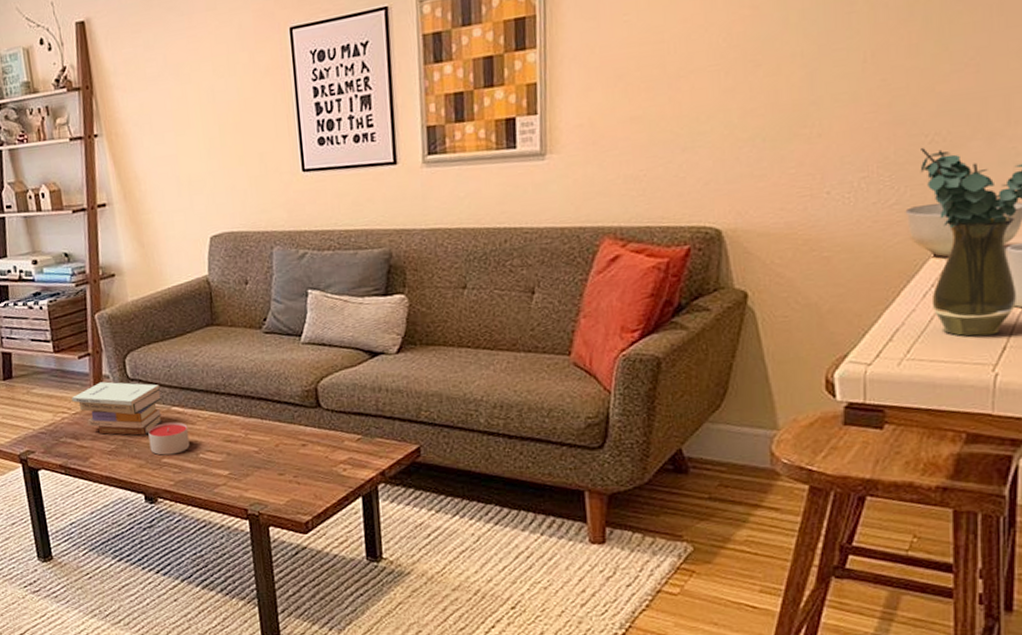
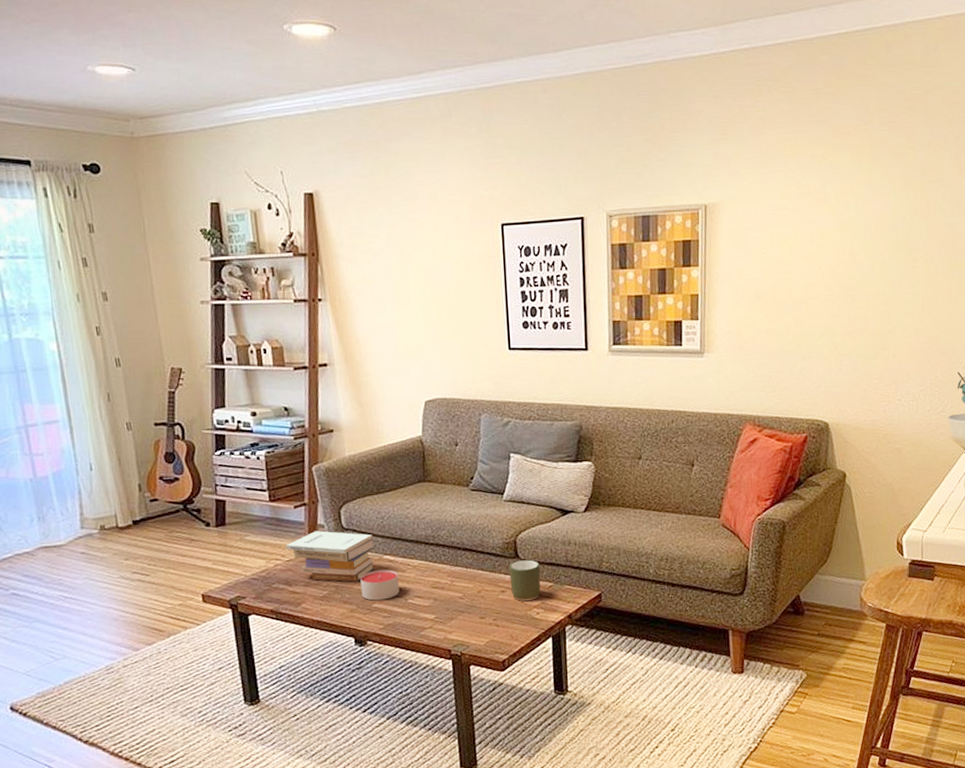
mug: none [309,409,347,456] -> present [509,560,541,601]

